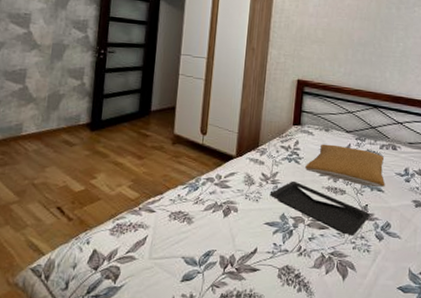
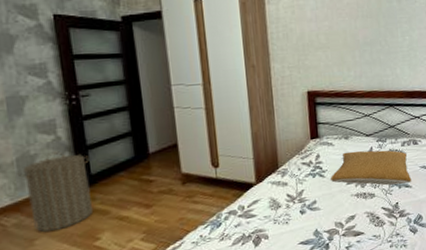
laundry hamper: none [46,95,103,163] -> present [17,151,93,233]
serving tray: present [269,181,371,236] -> none [299,195,403,236]

